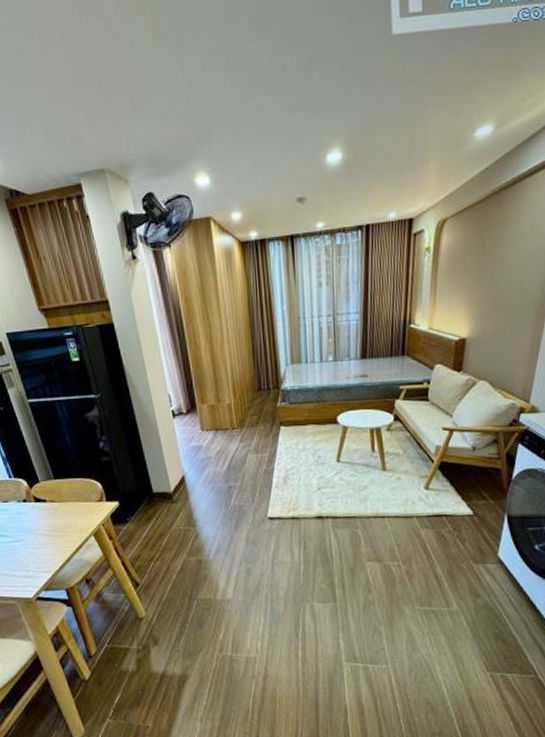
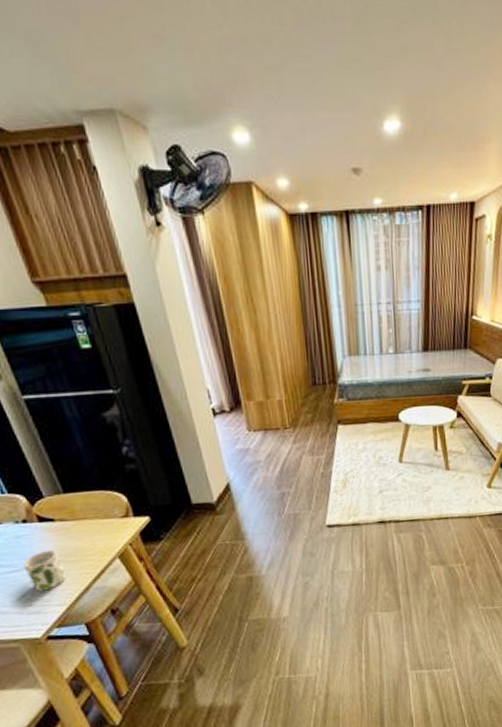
mug: none [22,526,54,559] -> present [23,550,68,592]

